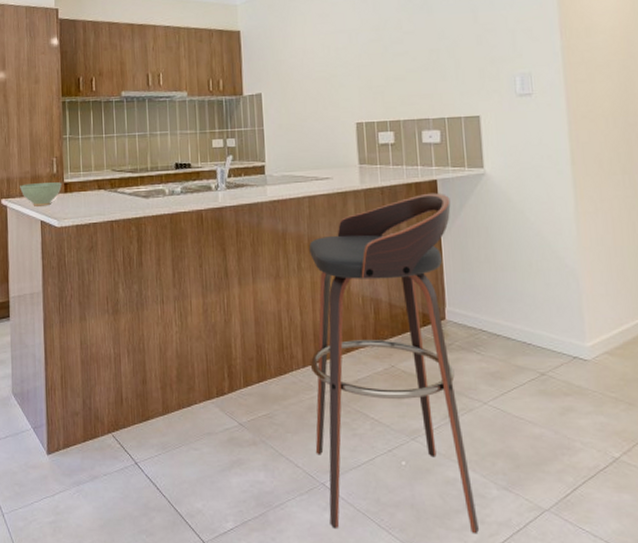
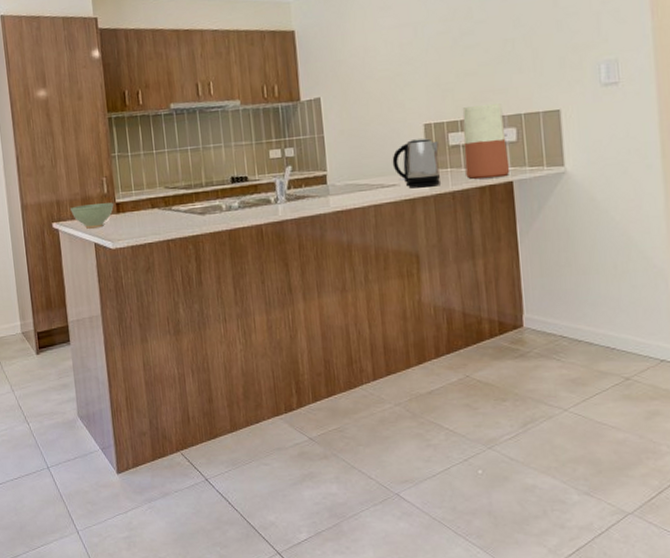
bar stool: present [309,192,480,535] -> none [376,195,560,539]
kettle: none [326,135,370,182] -> present [392,137,440,188]
vase: none [391,107,433,177] -> present [462,104,509,179]

